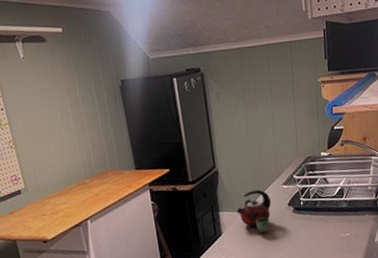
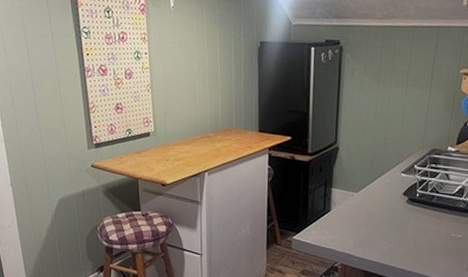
kettle: present [236,189,271,234] -> none [349,172,386,218]

